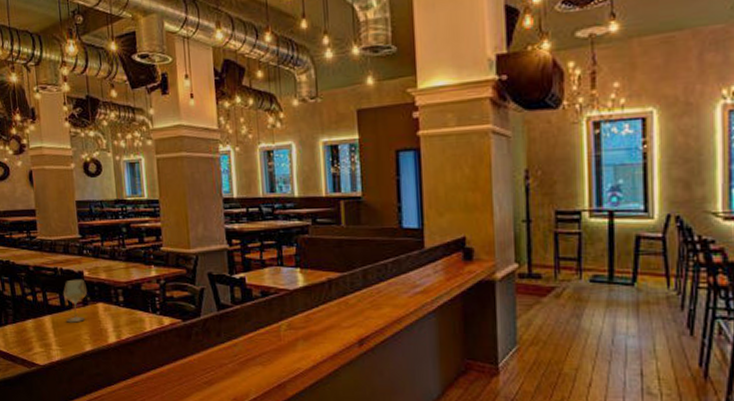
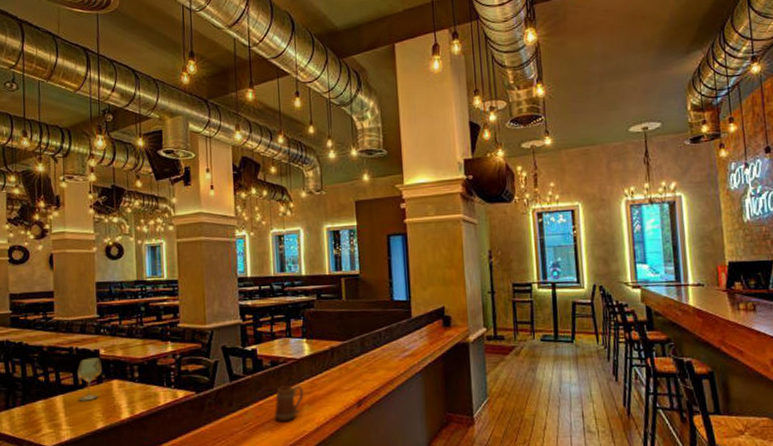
beer mug: none [265,317,298,357] -> present [274,384,304,422]

